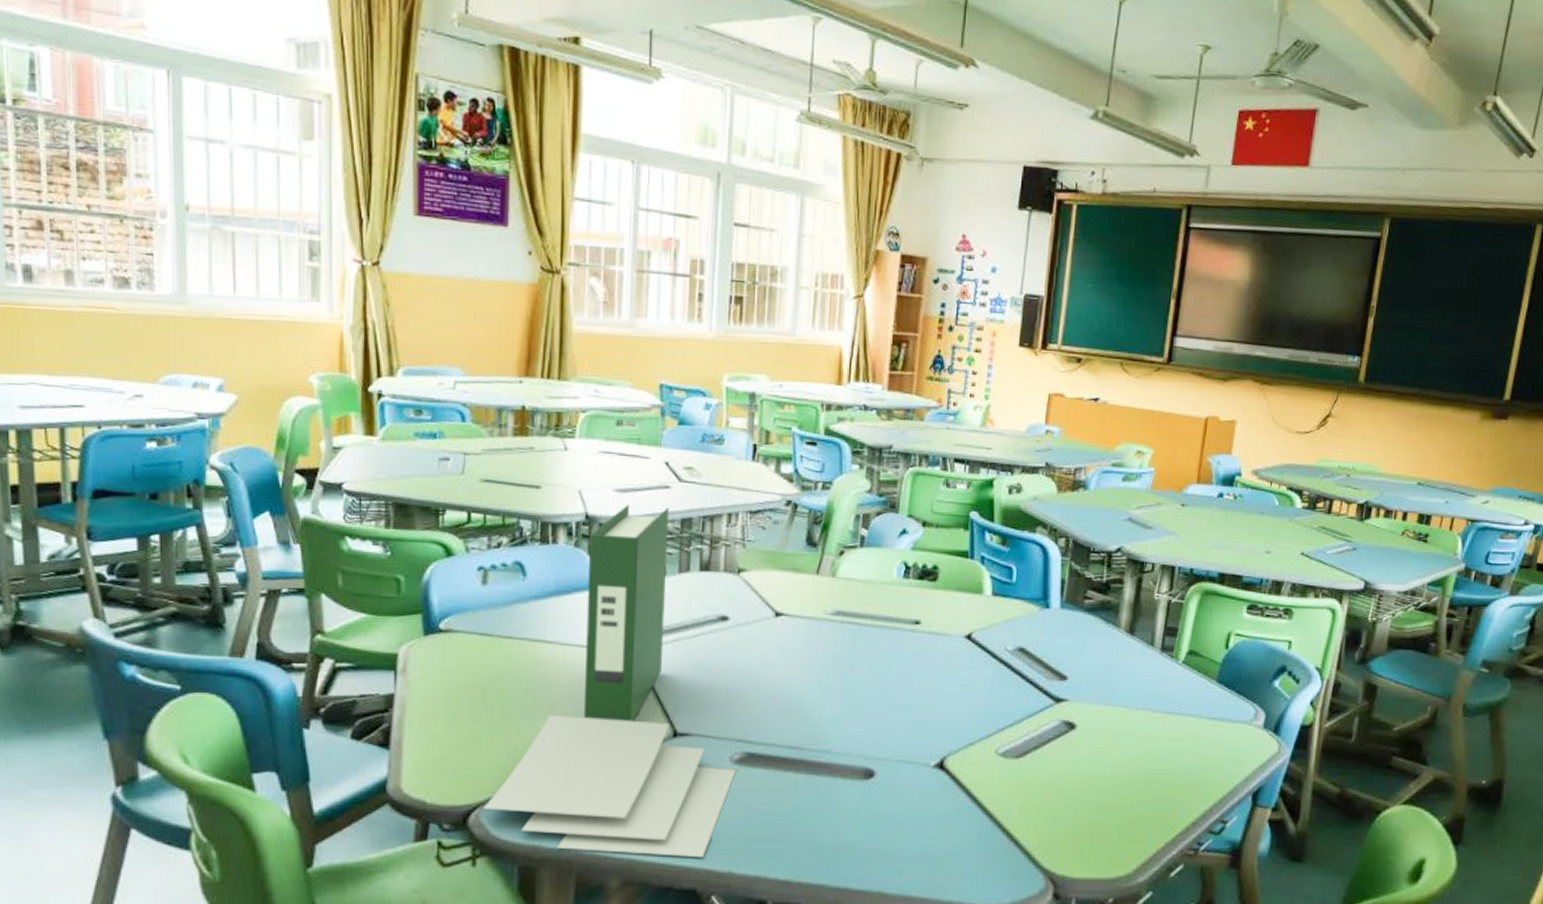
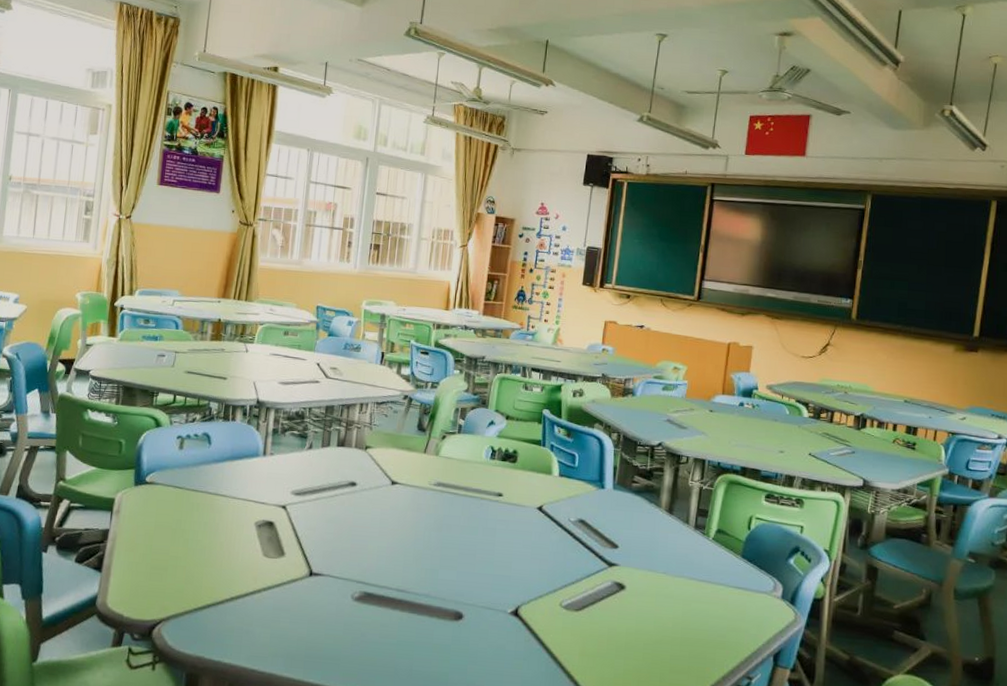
papers: present [482,715,737,858] -> none [164,553,357,677]
binder: present [583,504,669,721] -> none [244,393,318,562]

